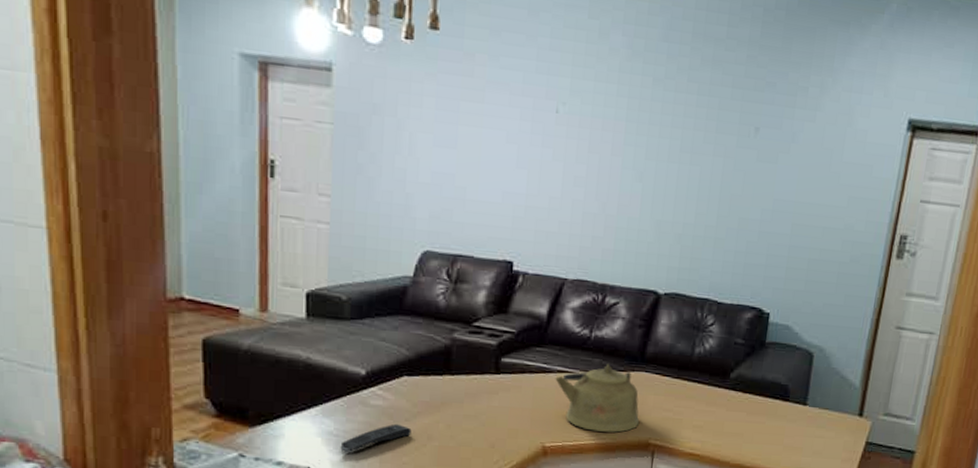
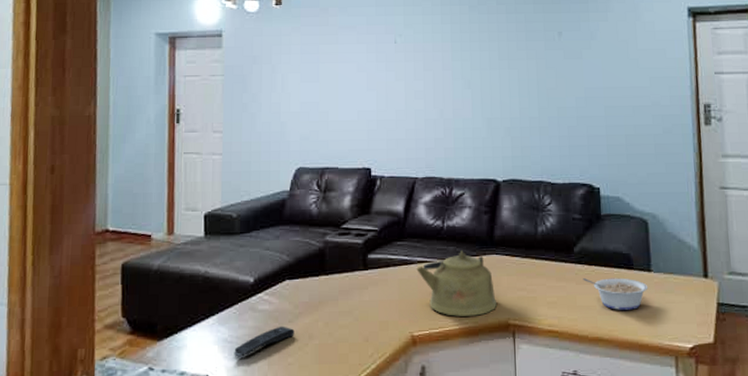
legume: none [734,405,801,441] -> present [583,278,648,310]

